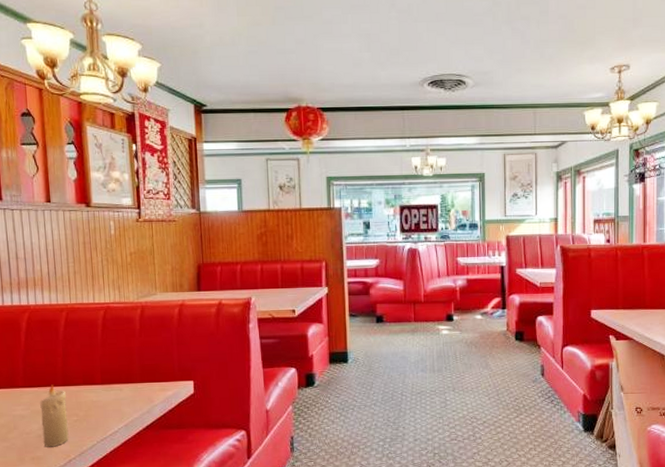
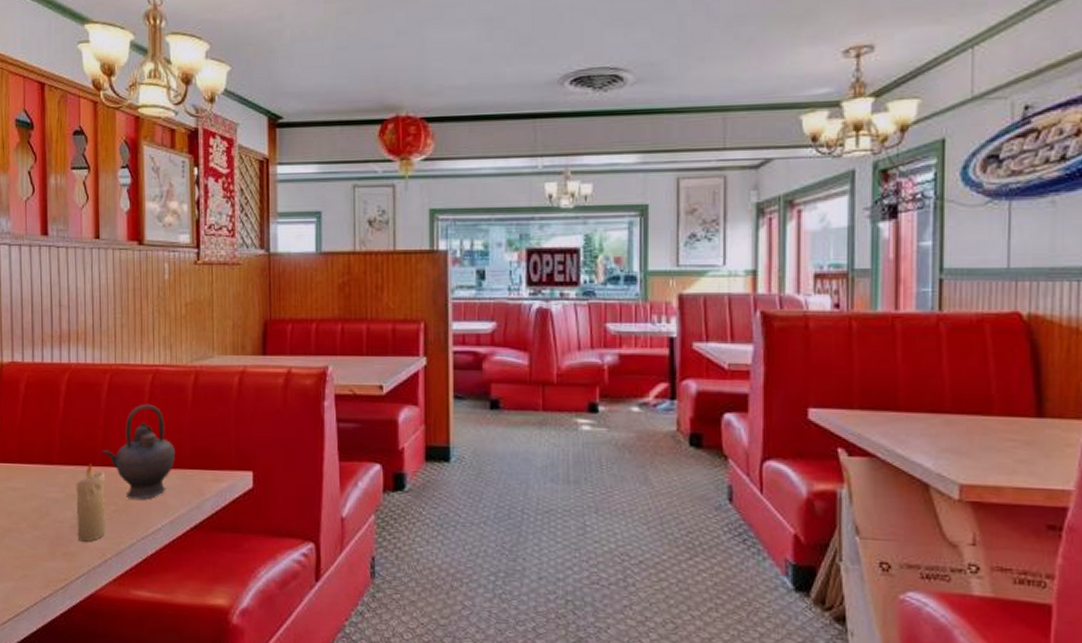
teapot: none [62,334,127,410] -> present [101,404,175,499]

